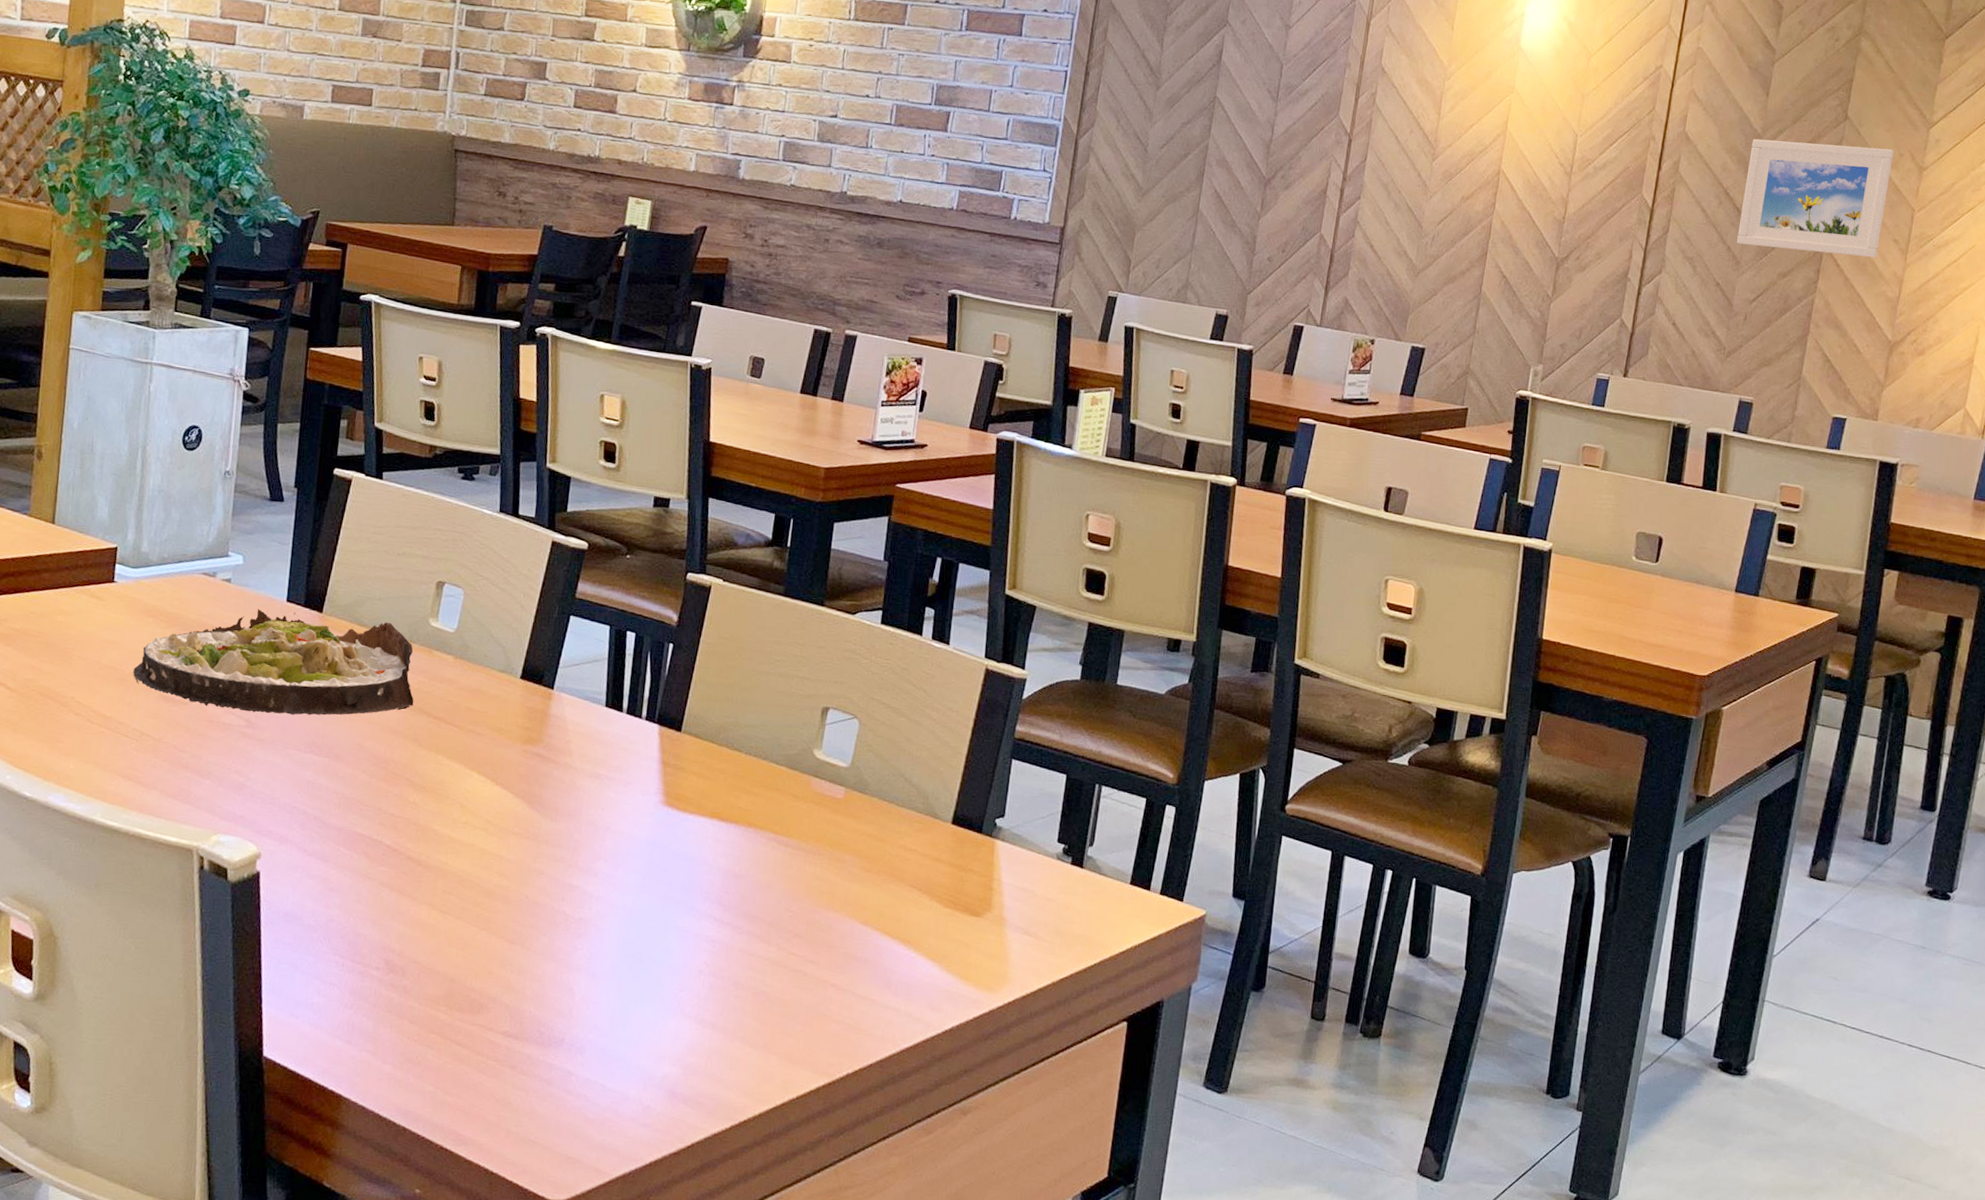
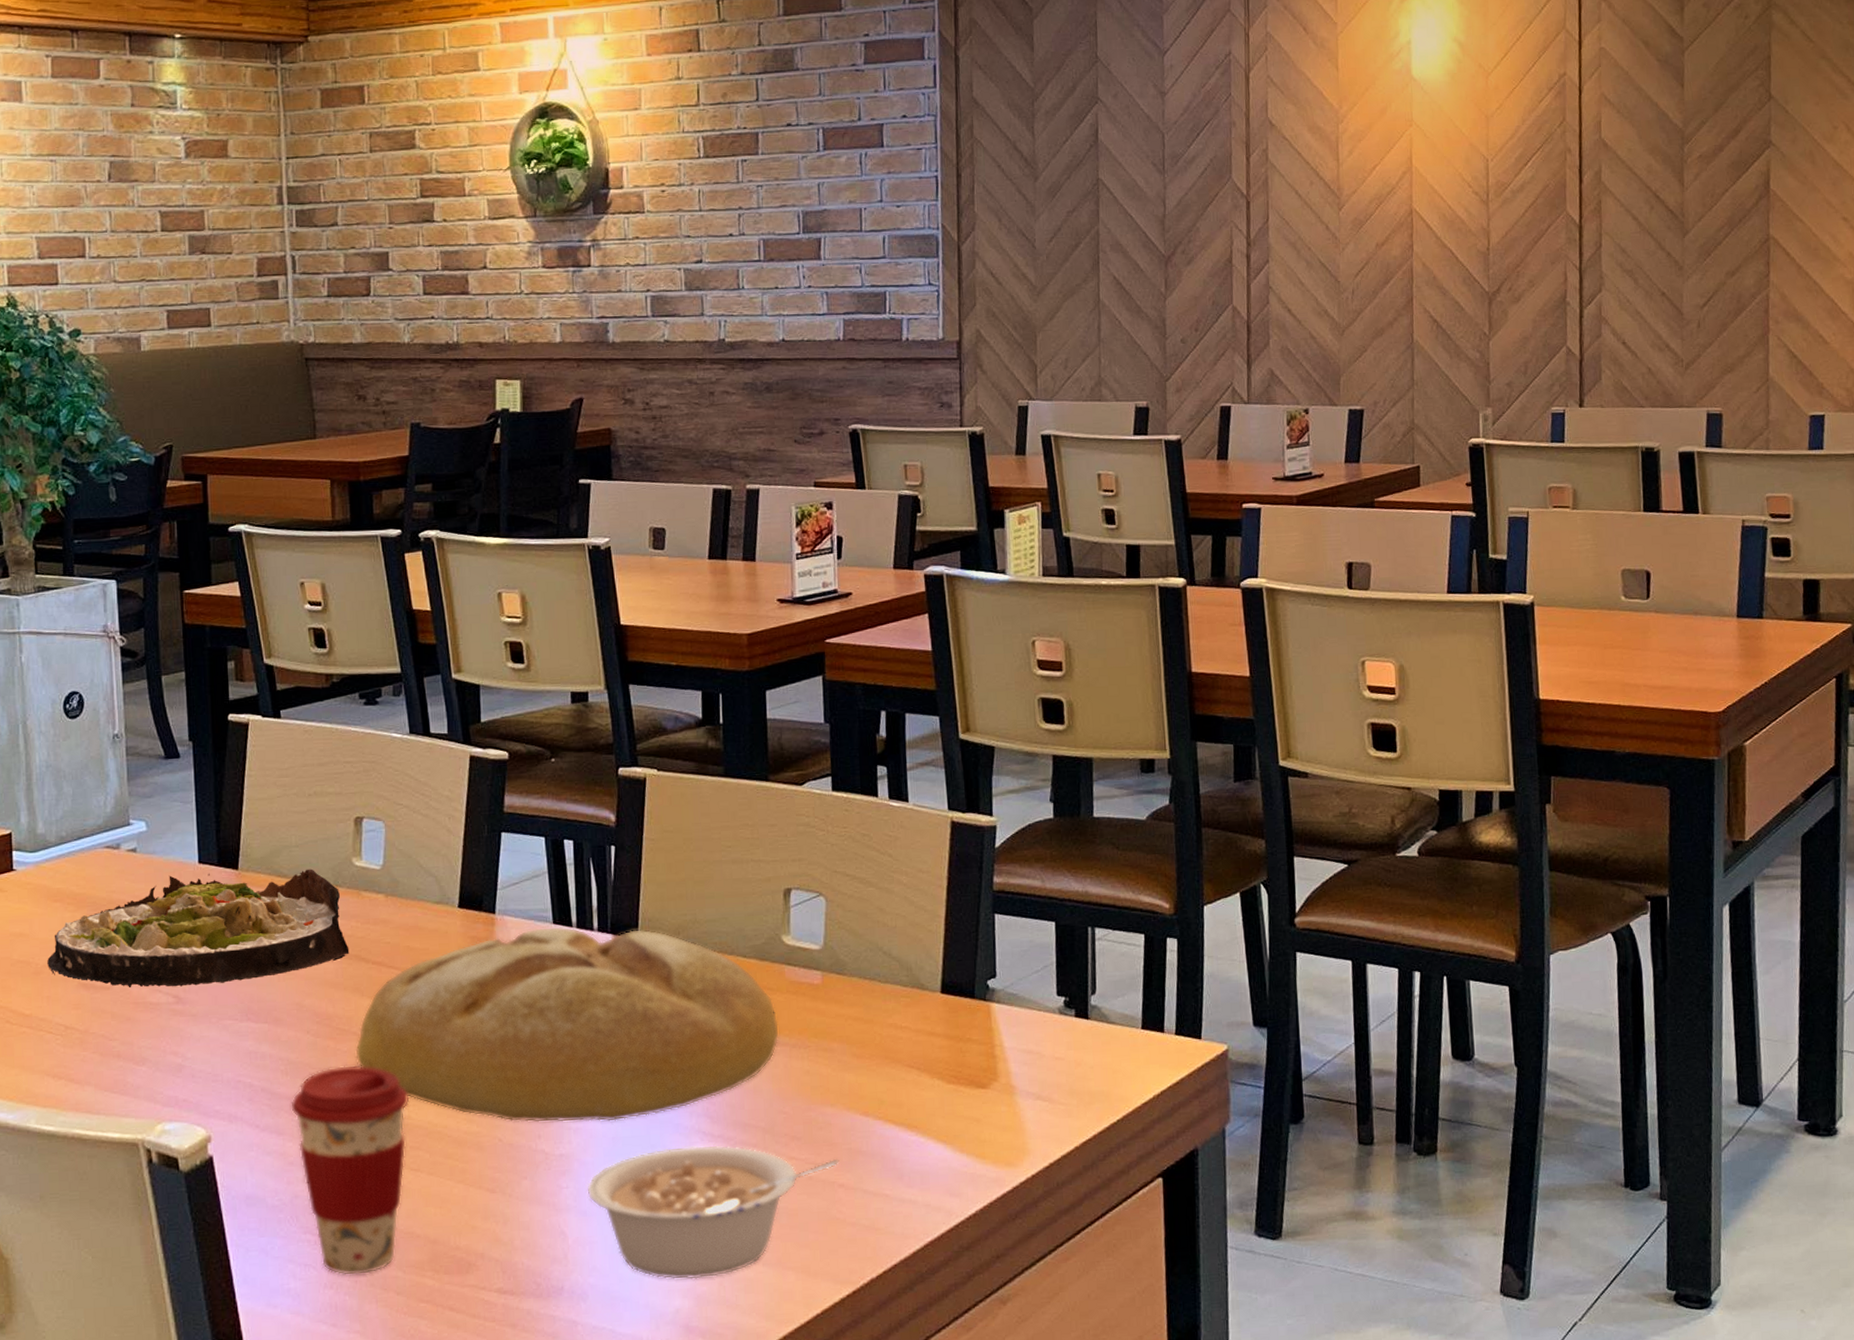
coffee cup: none [339,807,450,1000] -> present [291,1065,411,1275]
bread: none [405,708,799,896] -> present [355,927,779,1123]
legume: none [599,927,835,1051] -> present [587,1145,840,1280]
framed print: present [1736,138,1894,258] -> none [1674,123,1828,248]

